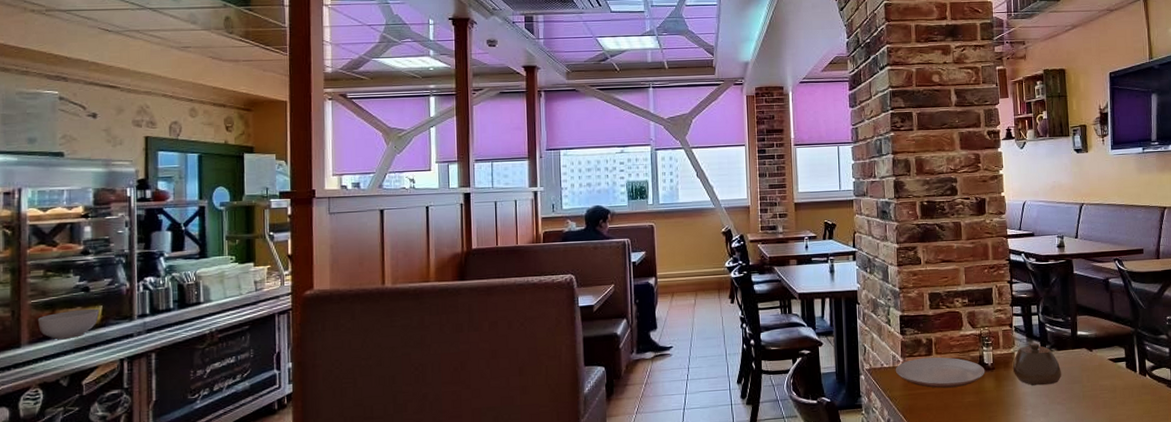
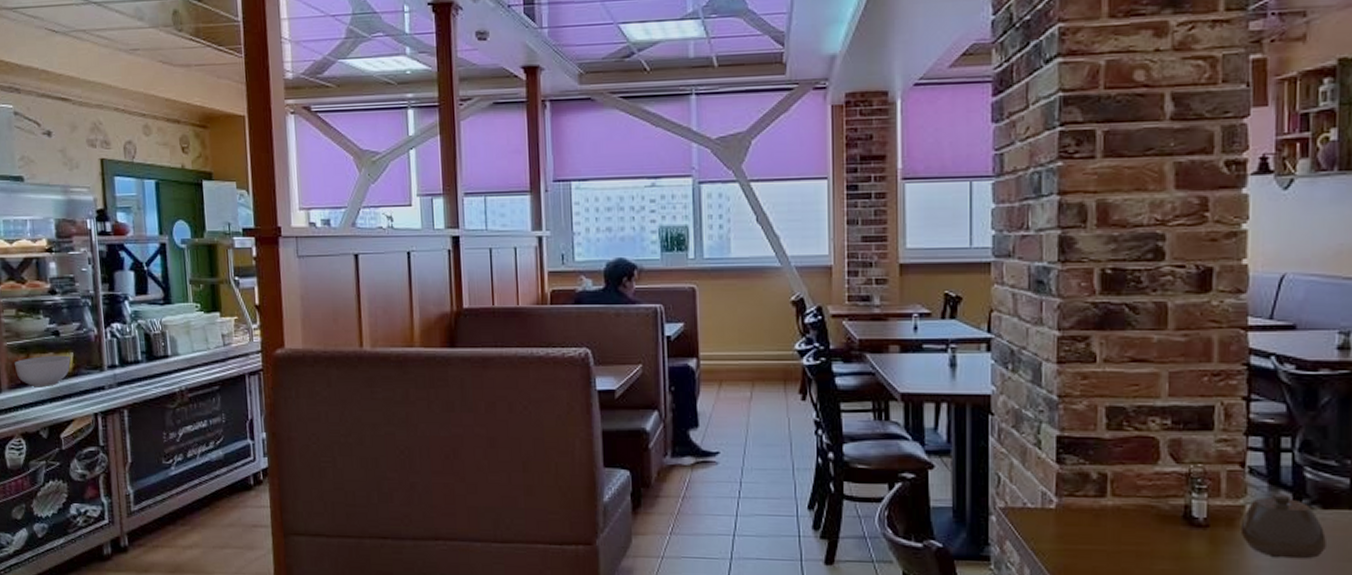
plate: present [895,357,985,388] -> none [1045,499,1193,547]

